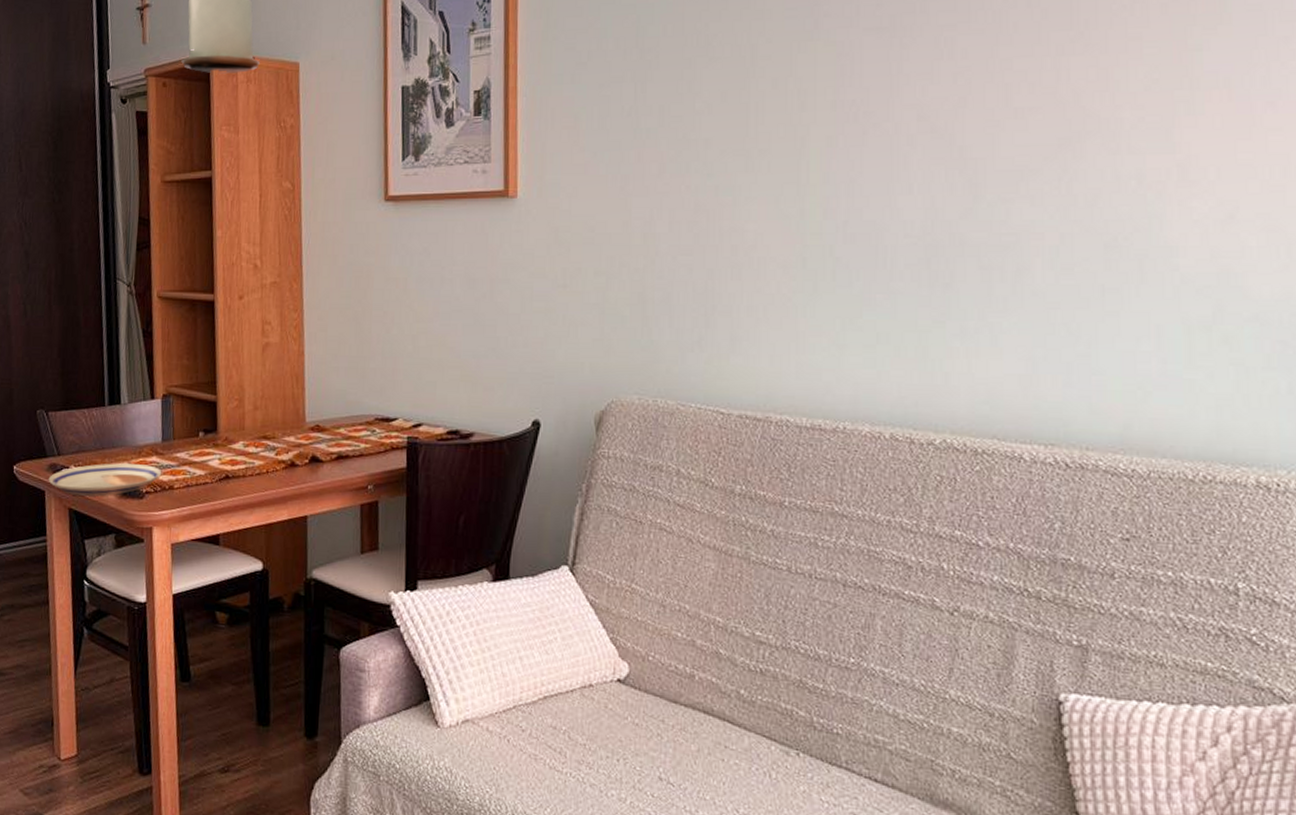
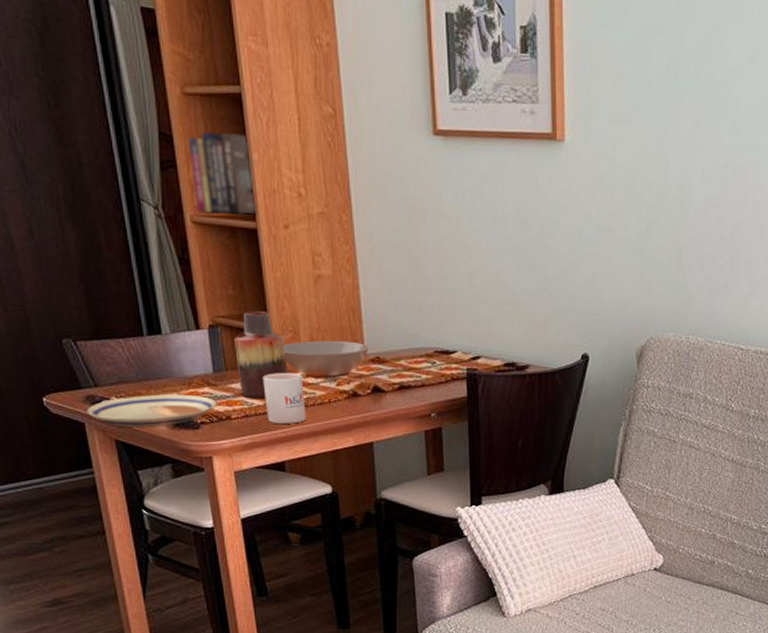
books: none [162,213,217,289] -> present [188,132,258,216]
vase: none [183,380,231,469] -> present [235,311,288,400]
mug: none [206,441,245,496] -> present [263,372,307,425]
bowl: none [228,408,310,447] -> present [283,340,369,378]

